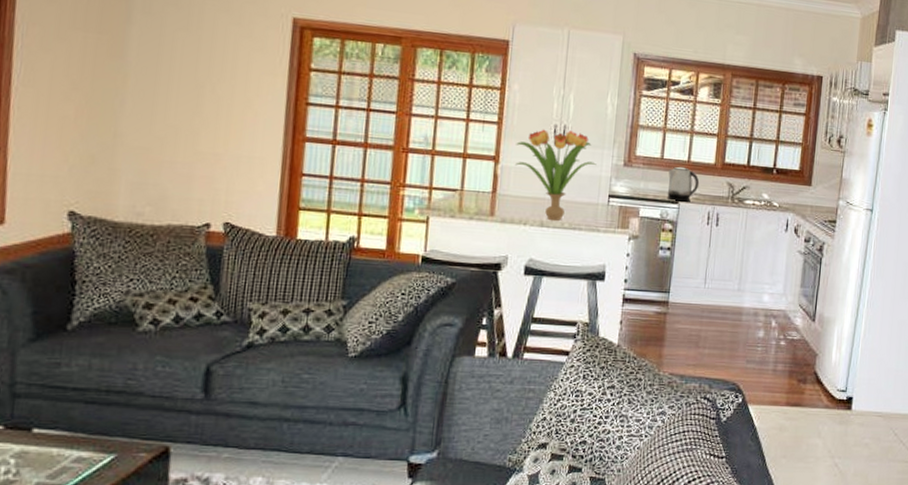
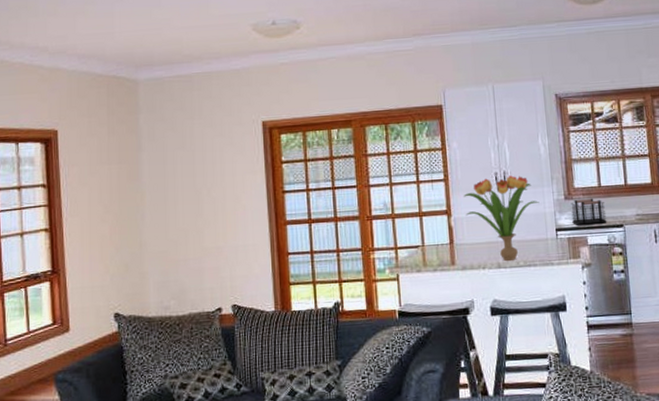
dish rack: none [627,167,664,198] -> present [571,198,607,226]
kettle: present [667,166,700,202] -> none [608,191,641,225]

